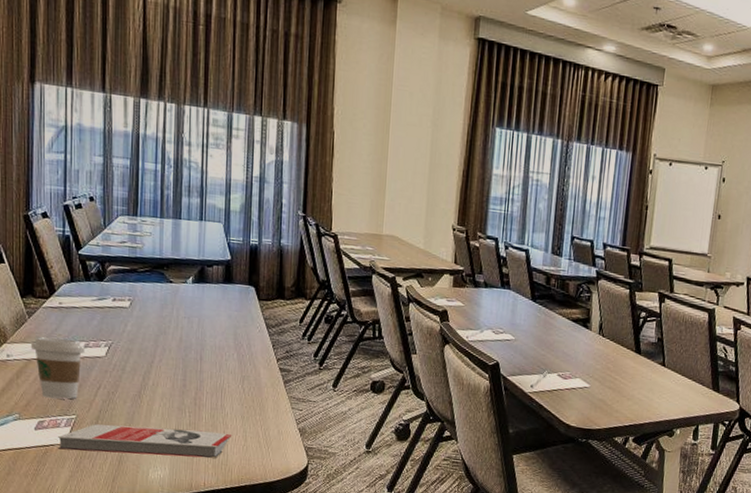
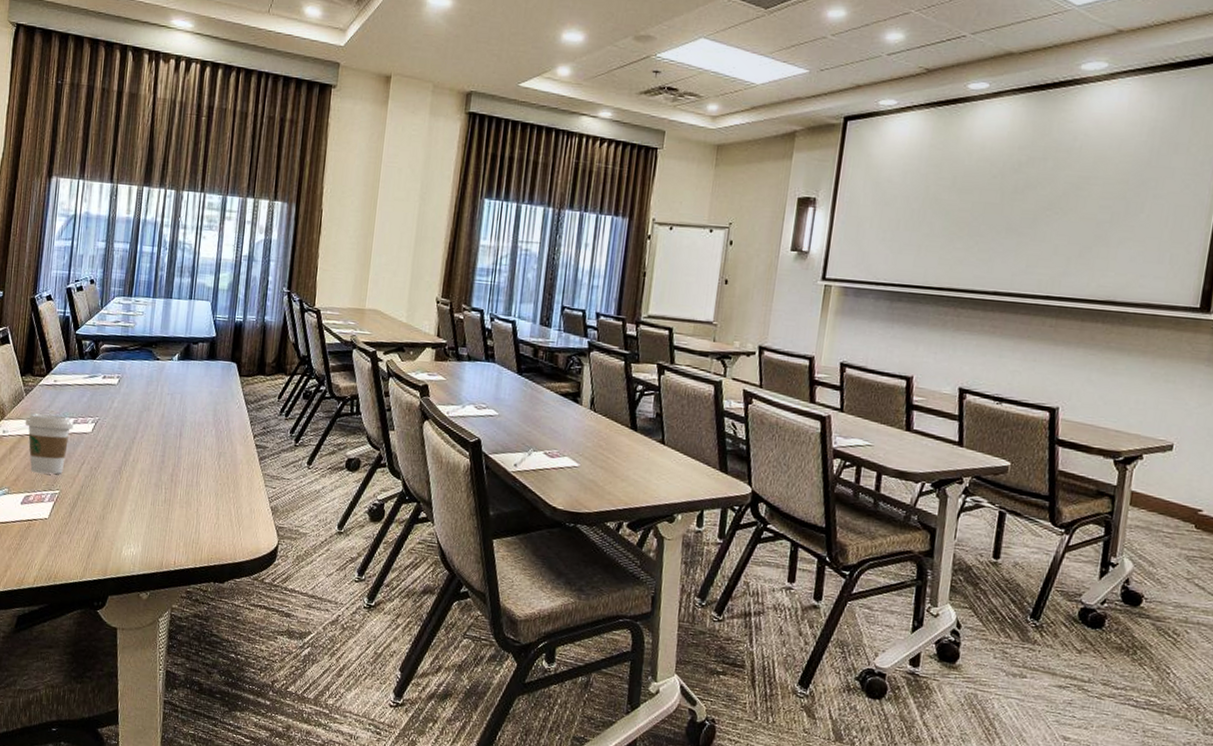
book: present [58,424,232,458] -> none [40,499,205,536]

